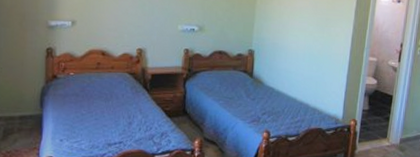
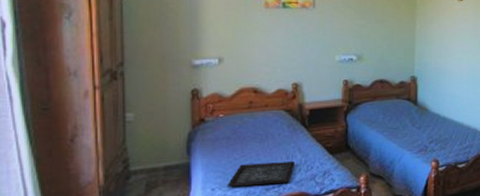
tray: none [74,120,136,141] -> present [228,161,296,187]

